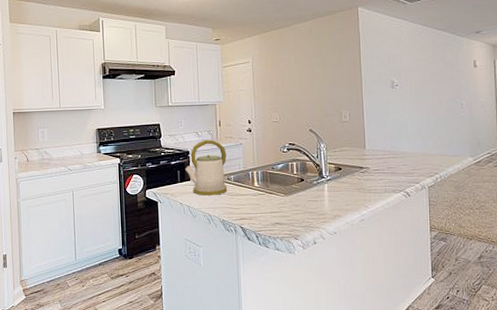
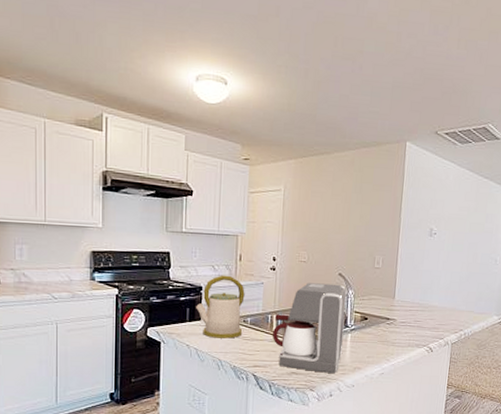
coffee maker: none [254,139,321,223] -> present [272,283,347,374]

